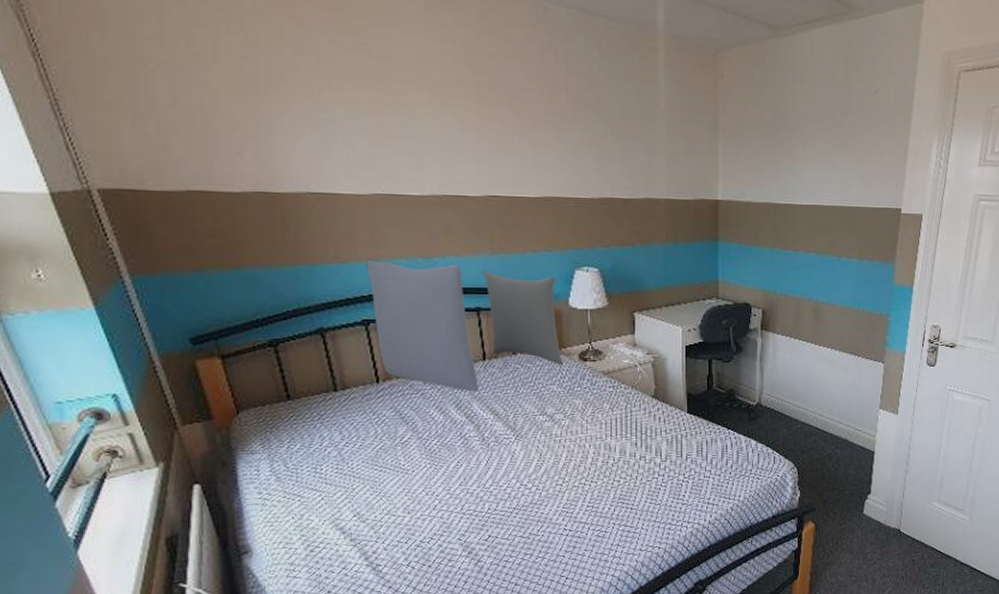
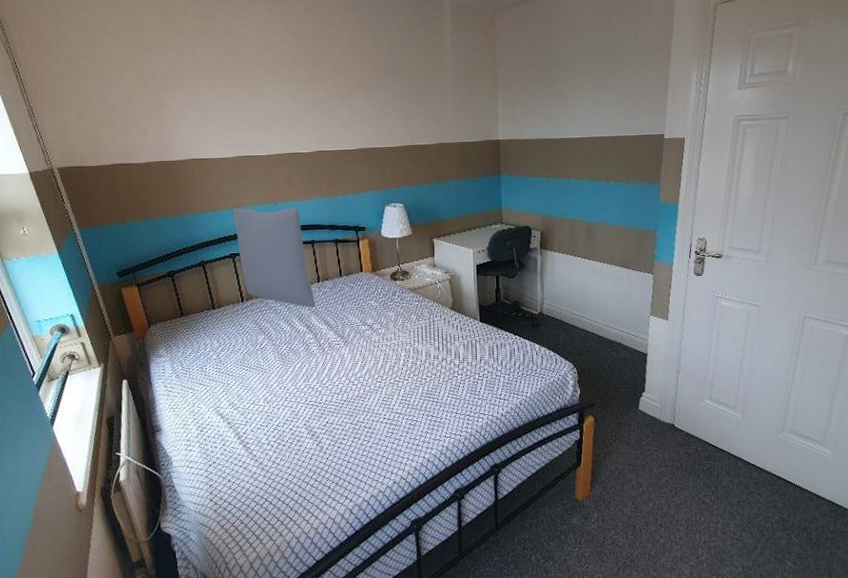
pillow: present [483,270,563,364] -> none [315,210,378,284]

